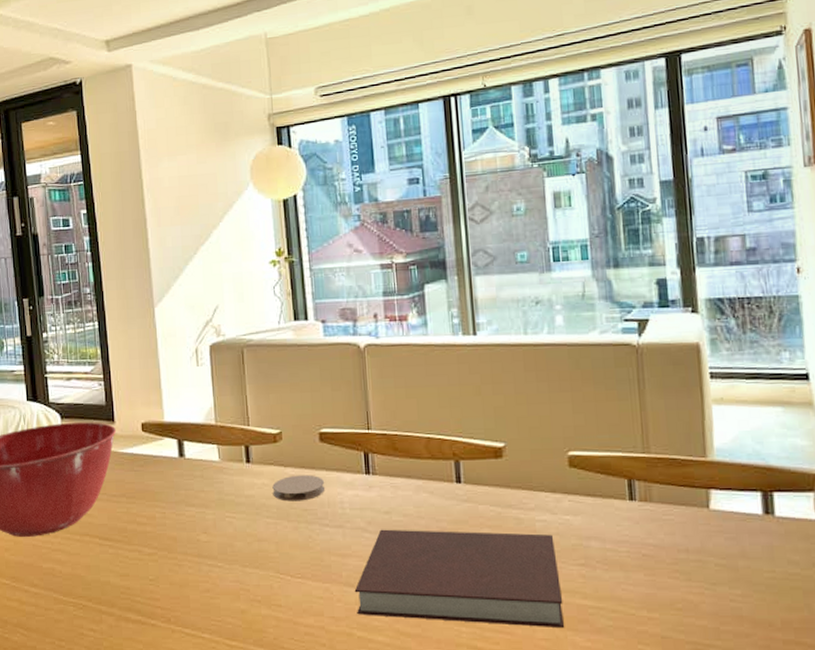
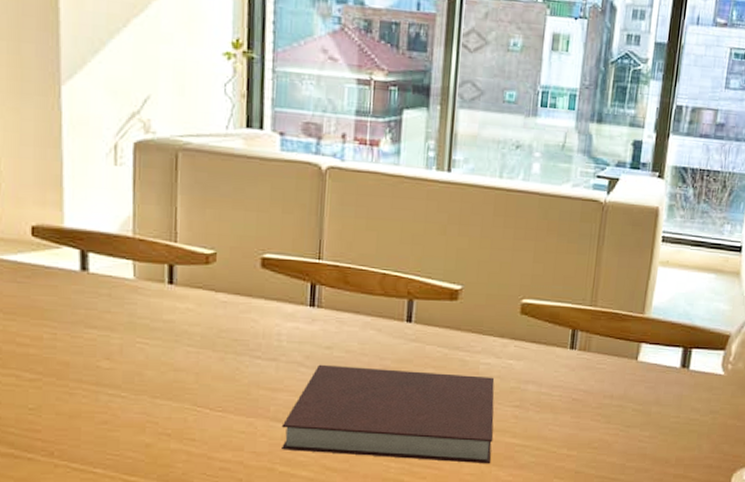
coaster: present [272,474,326,502] -> none [198,301,262,331]

